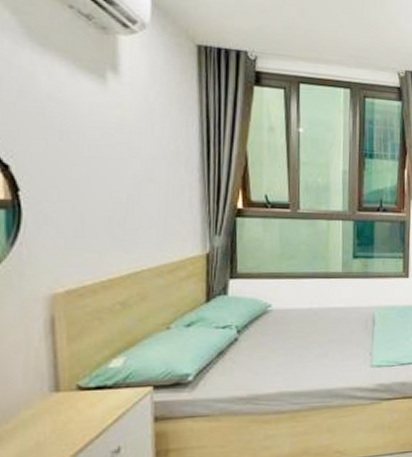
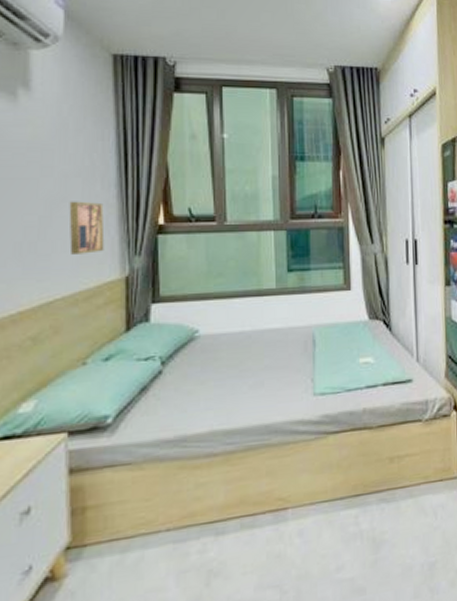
wall art: none [155,181,188,231] -> present [69,201,105,255]

